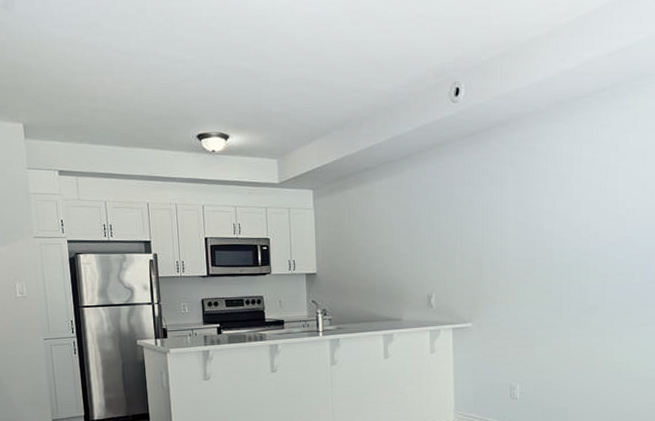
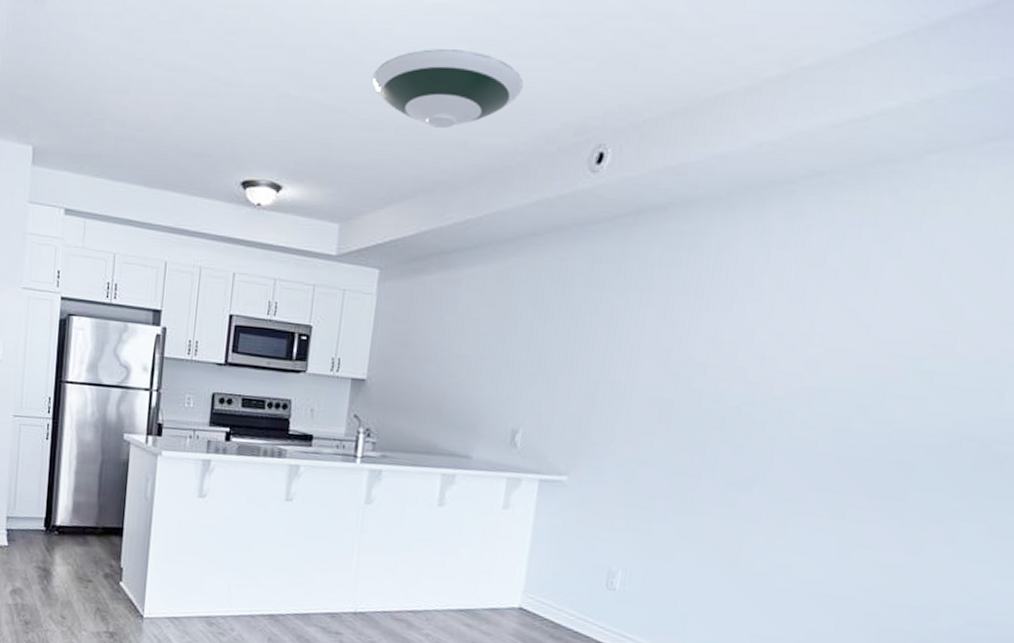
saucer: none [284,21,394,81] -> present [372,49,523,129]

